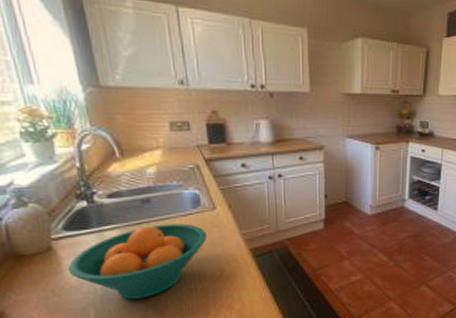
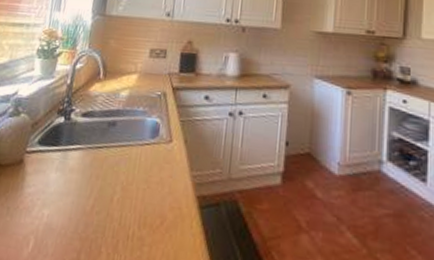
fruit bowl: present [67,223,208,299] -> none [27,151,158,237]

